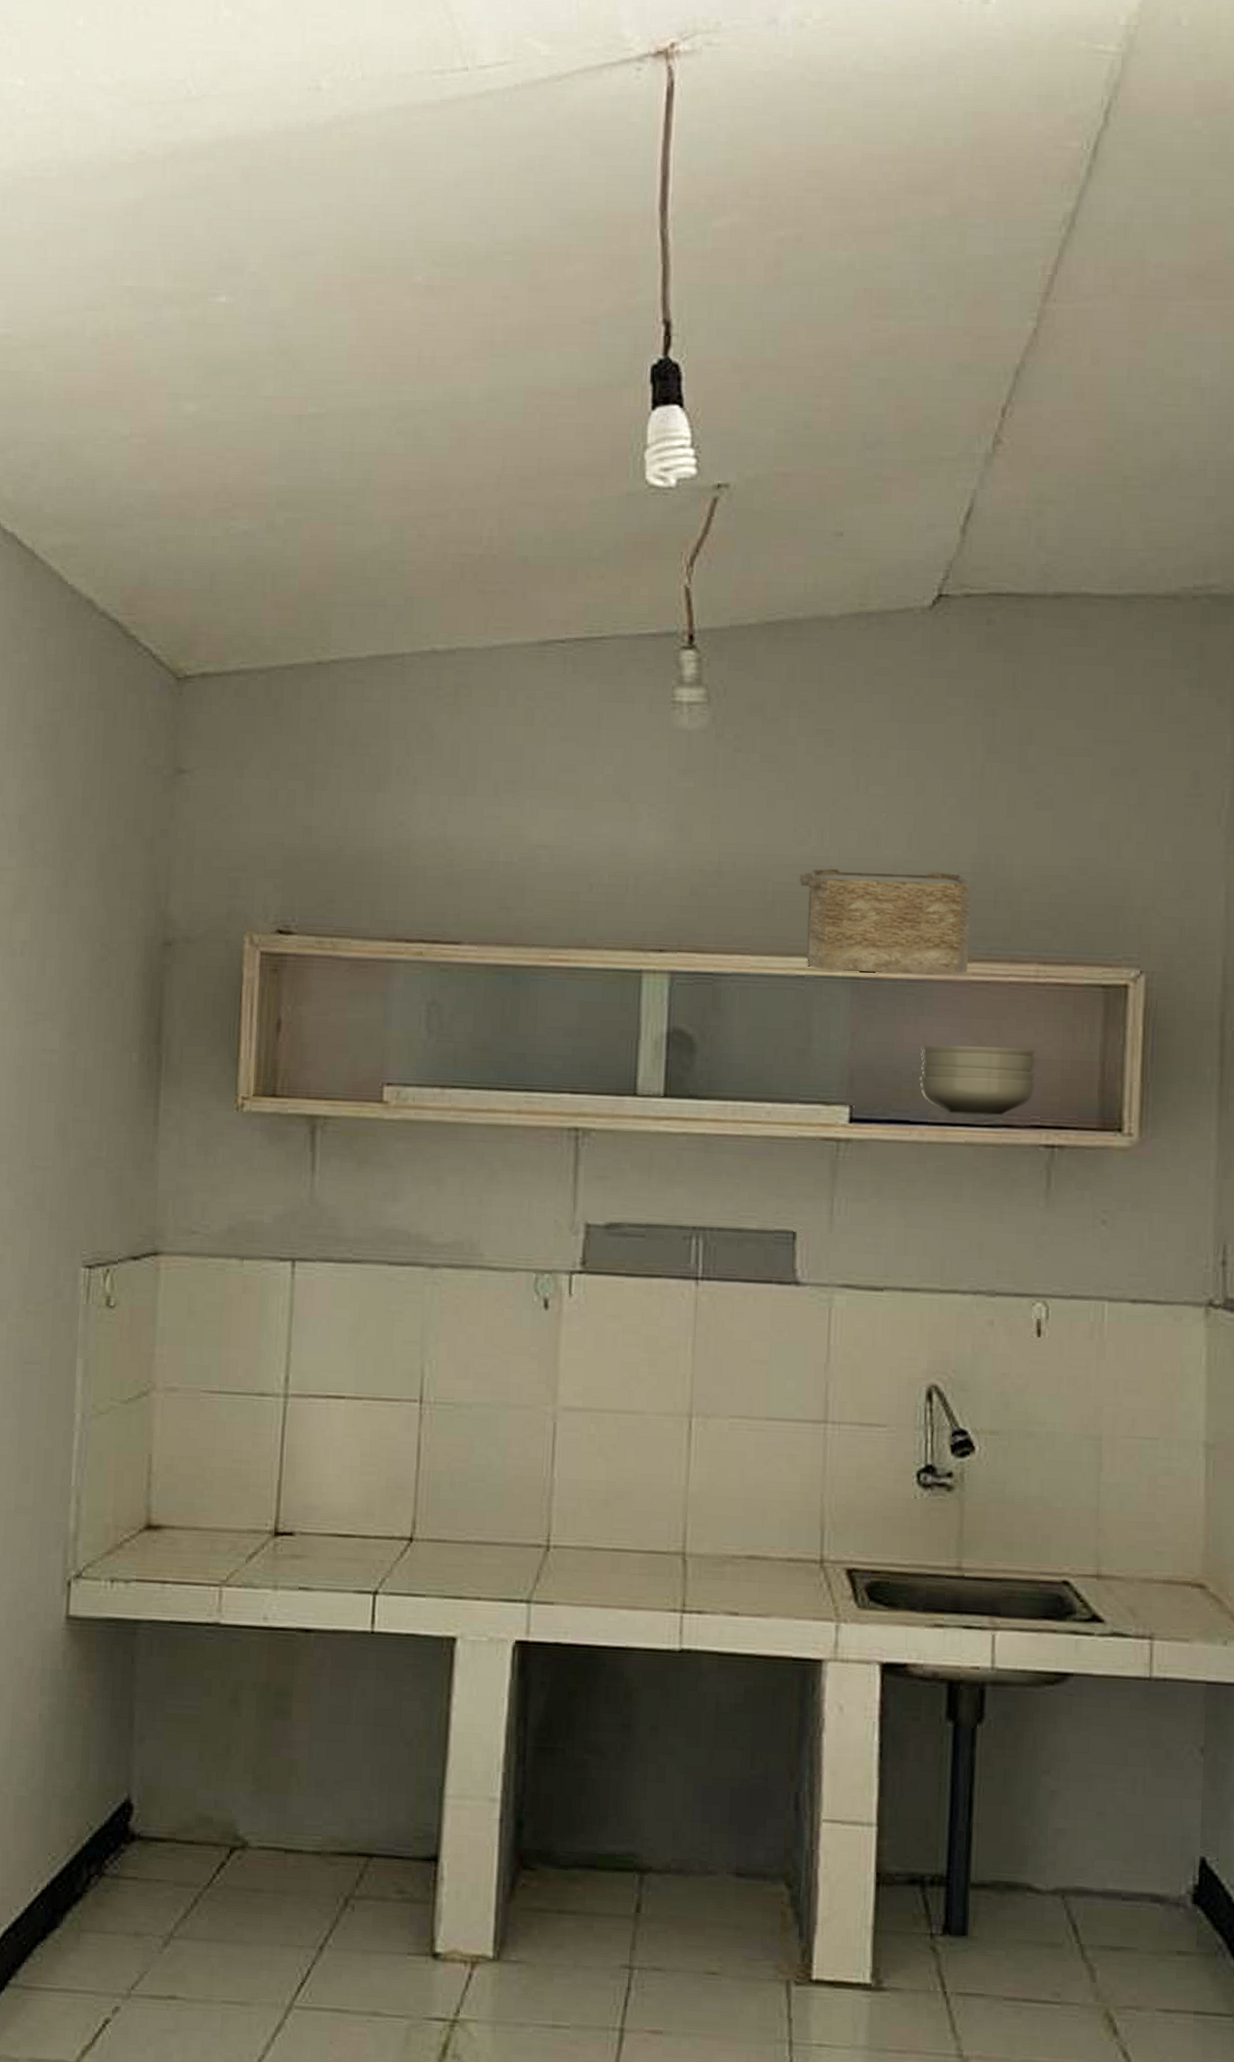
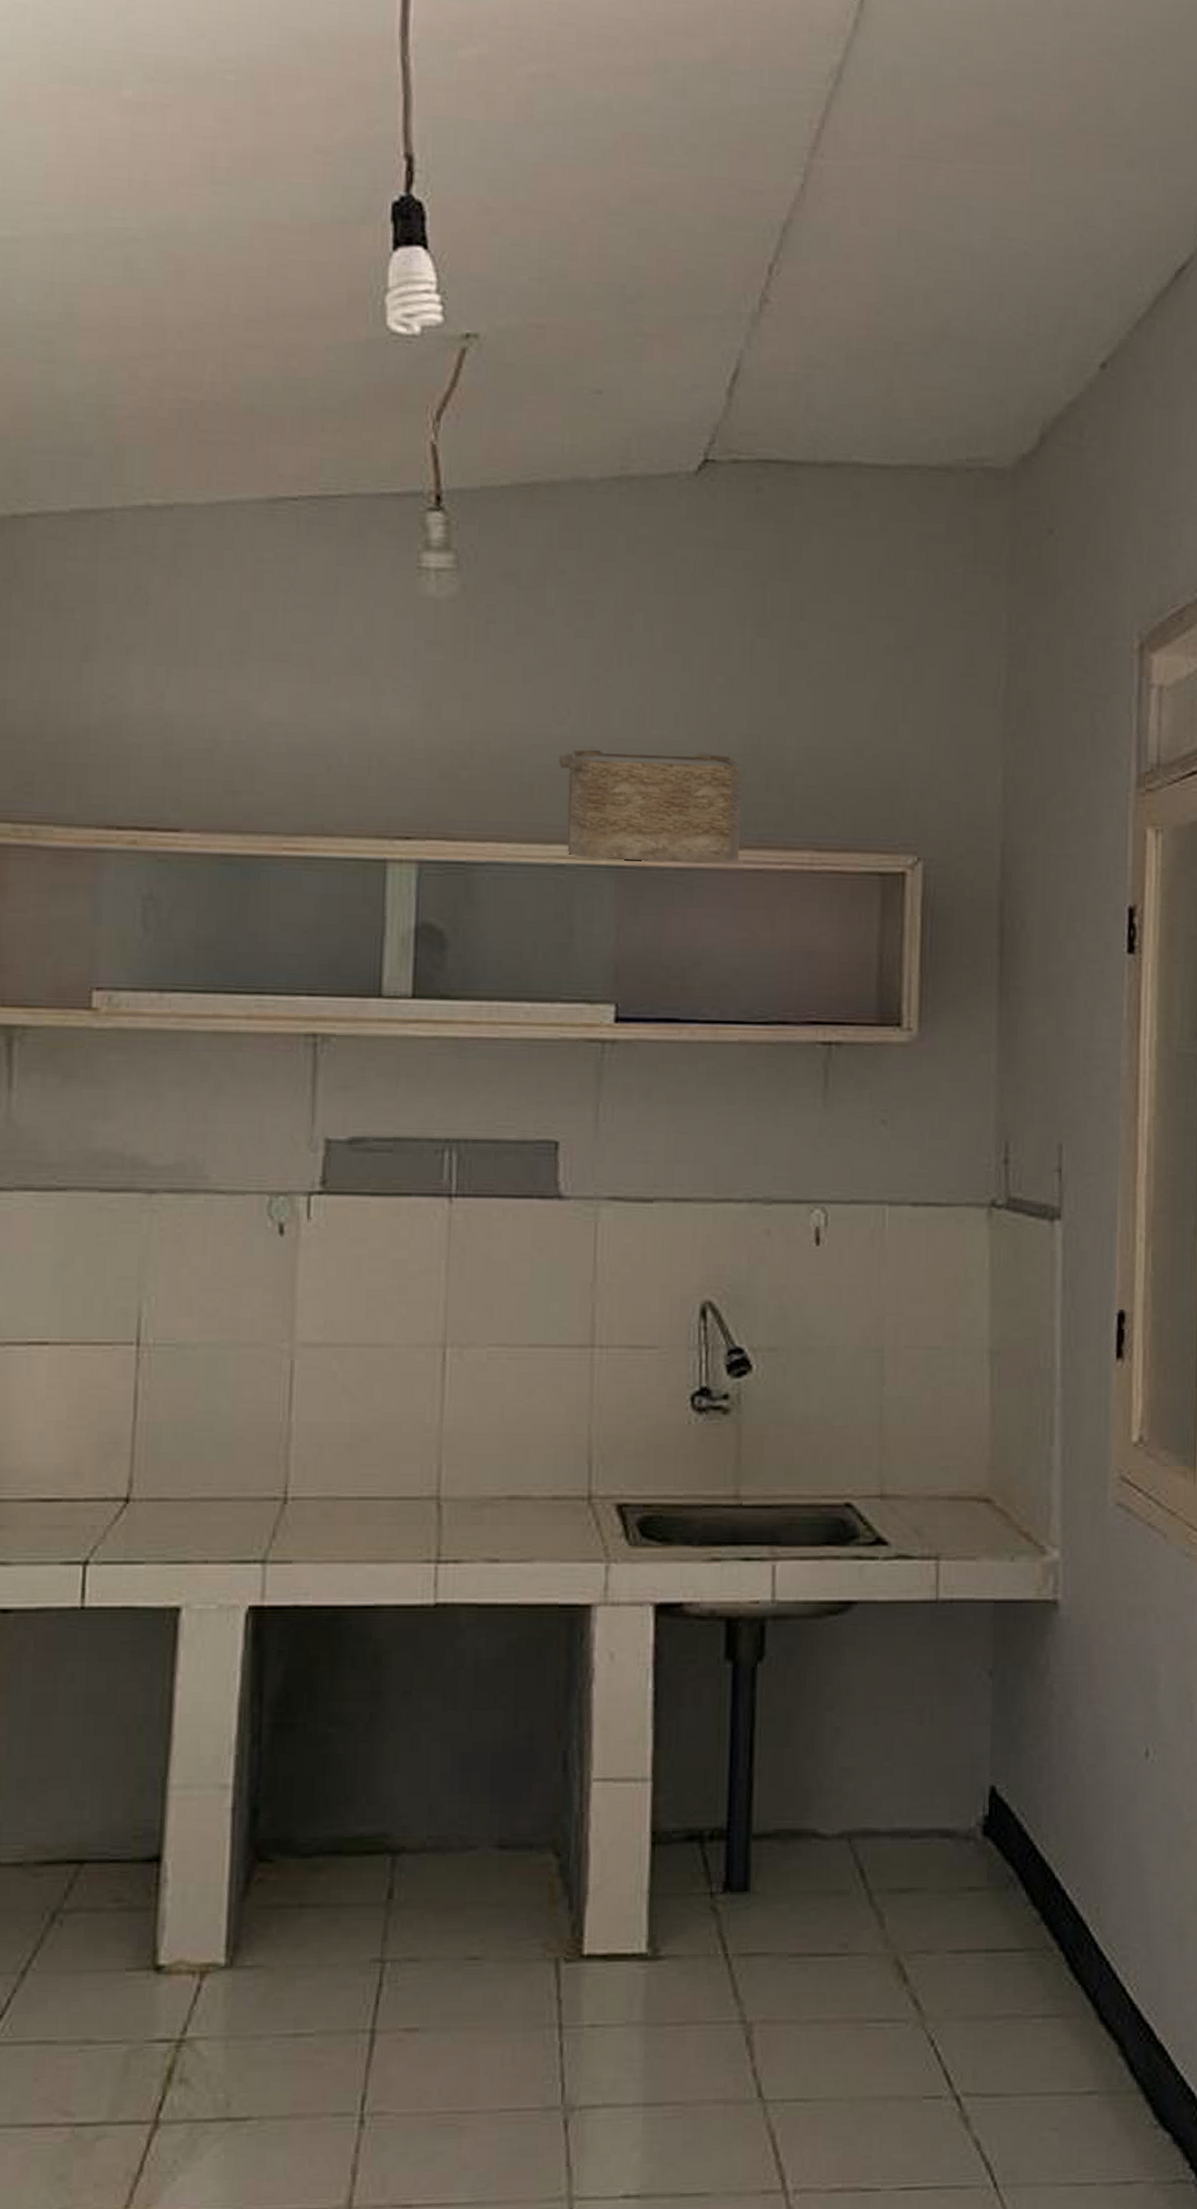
bowl: present [919,1044,1036,1116] -> none [689,937,811,1012]

